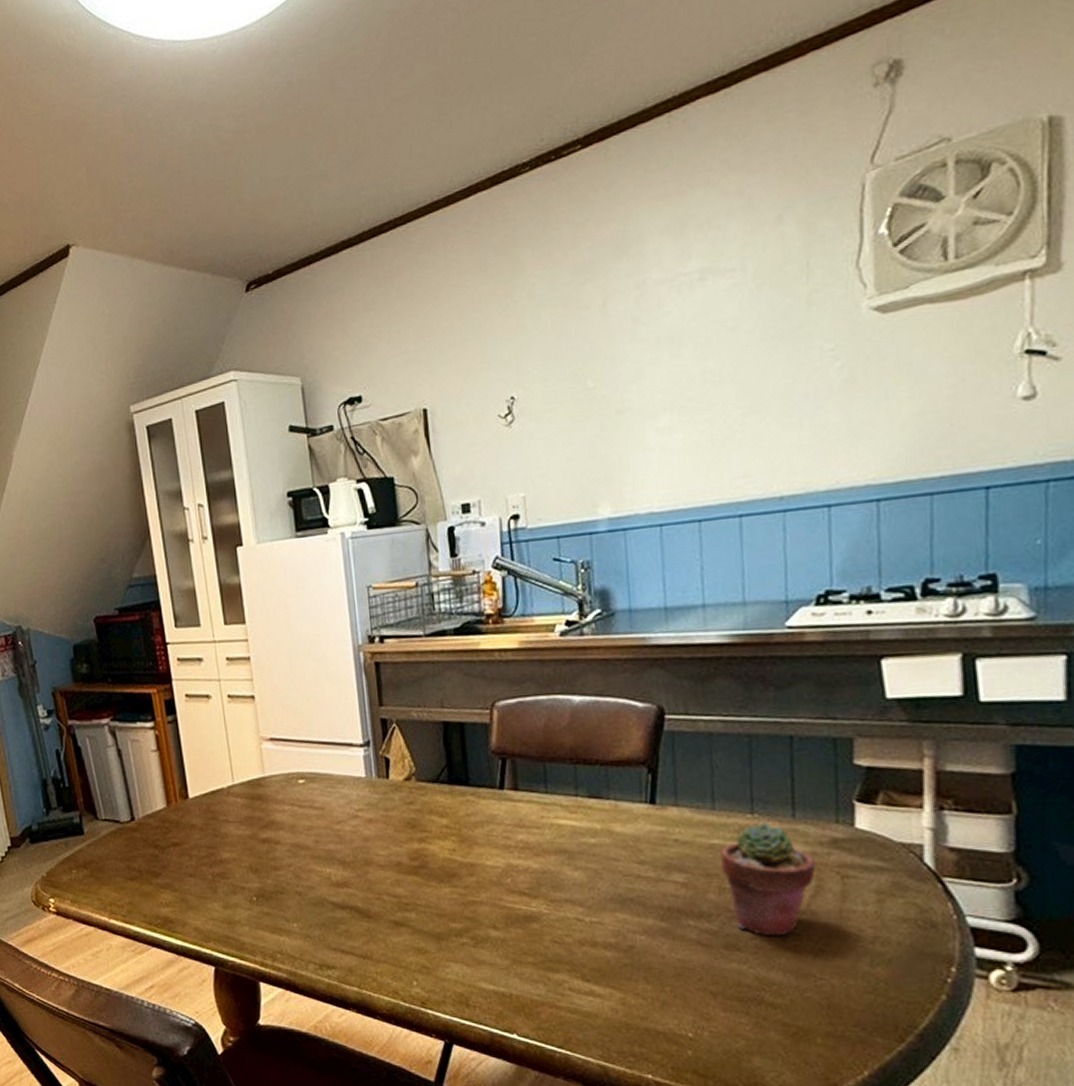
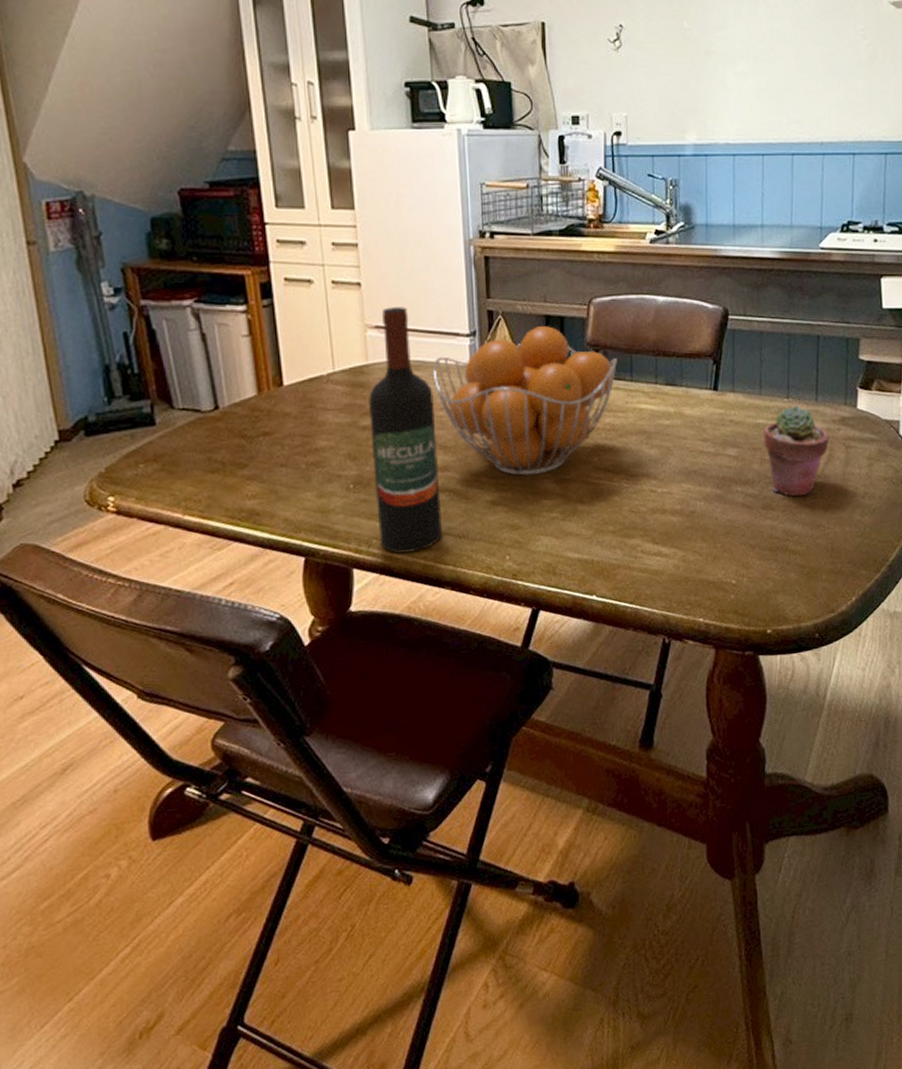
wine bottle: none [267,718,345,970] -> present [368,307,443,553]
fruit basket: none [327,733,528,896] -> present [432,326,617,476]

